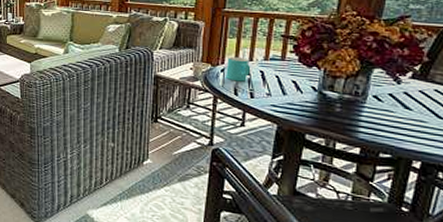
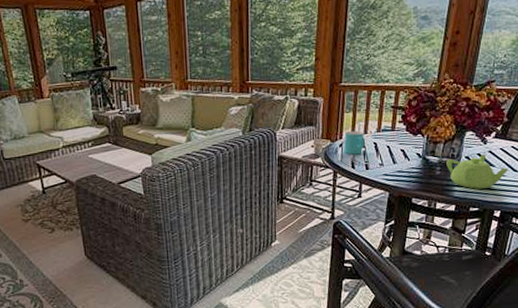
teapot: none [348,95,432,134] -> present [446,154,509,189]

